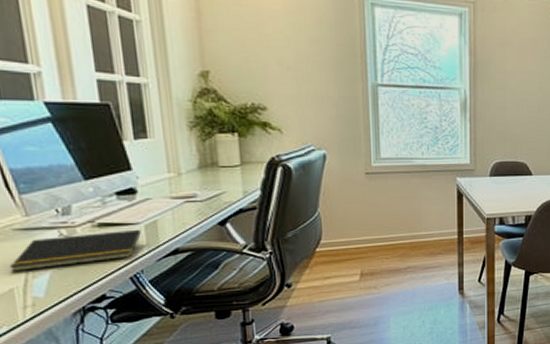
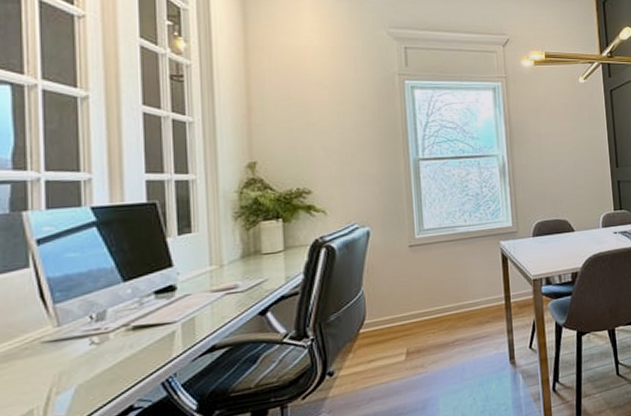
notepad: present [9,229,141,272] -> none [32,328,177,391]

